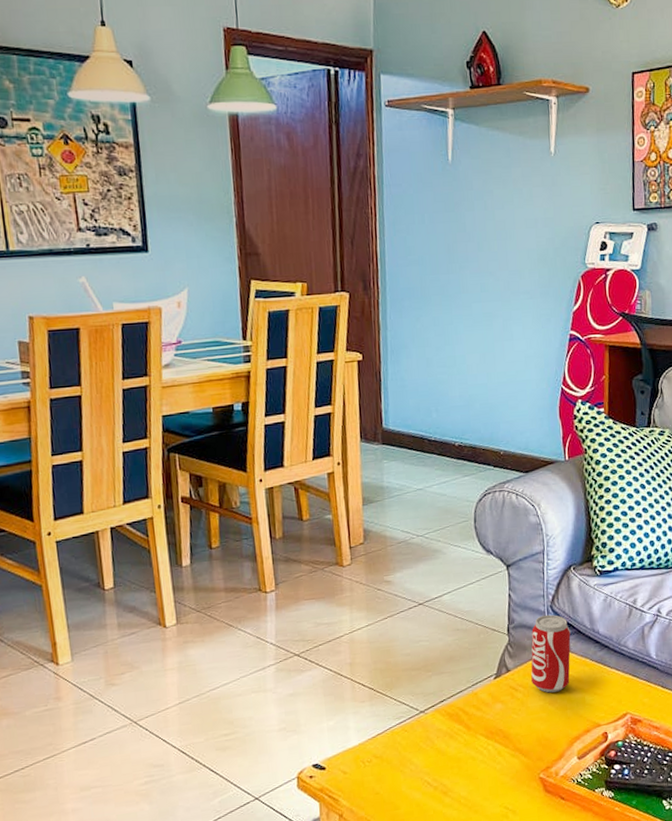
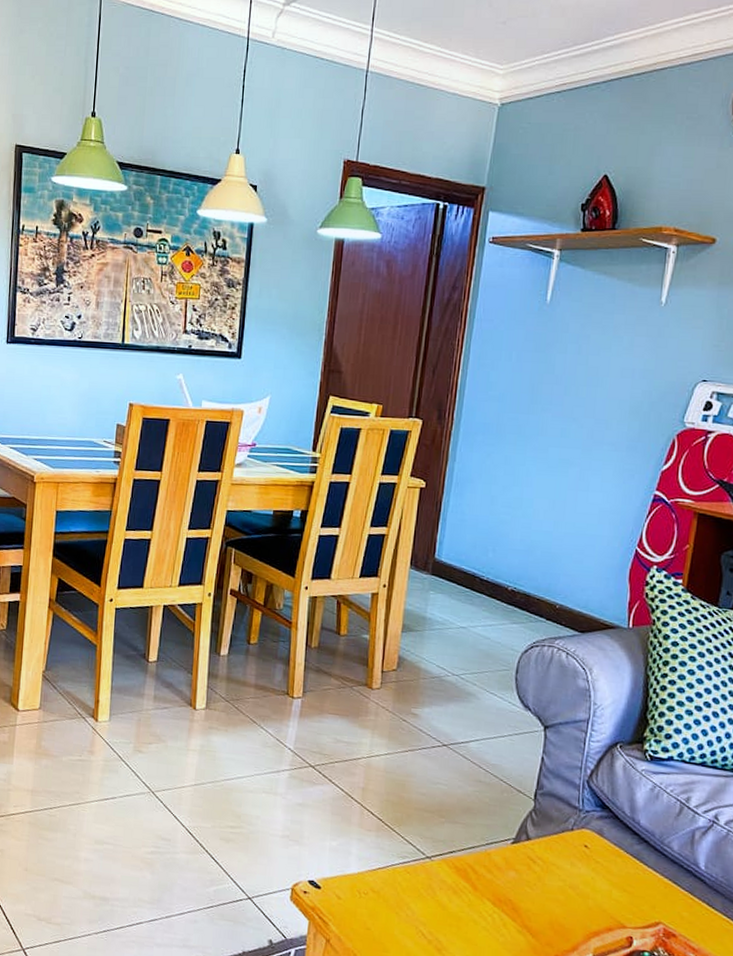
beverage can: present [531,614,571,693] -> none [553,789,606,877]

